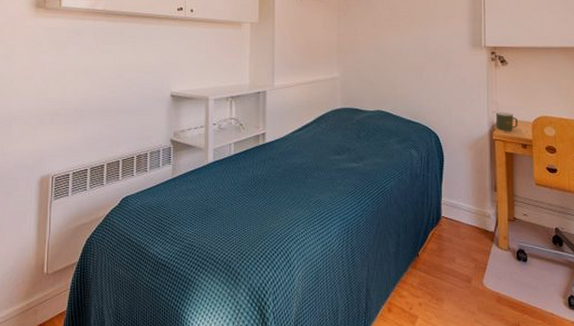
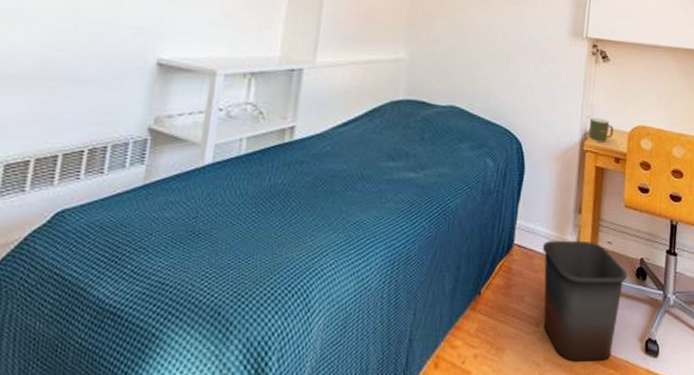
waste bin: none [466,213,545,312] -> present [542,240,628,362]

